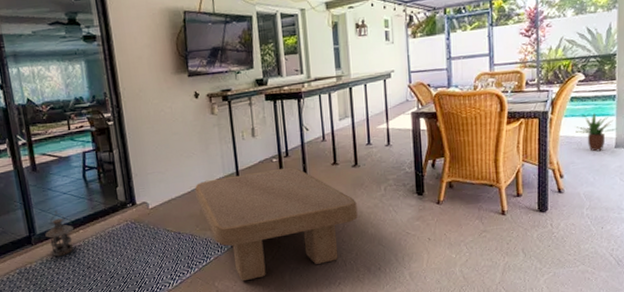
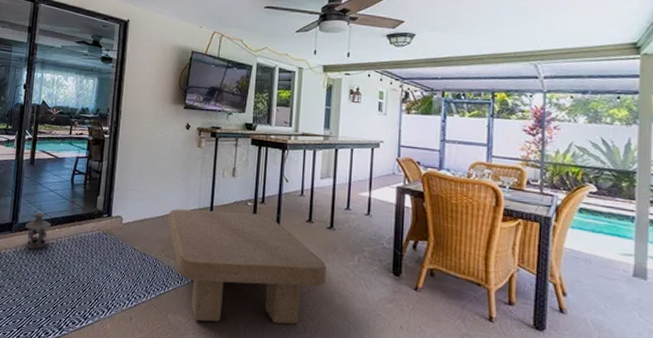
potted plant: present [575,112,614,152] -> none [584,230,632,276]

